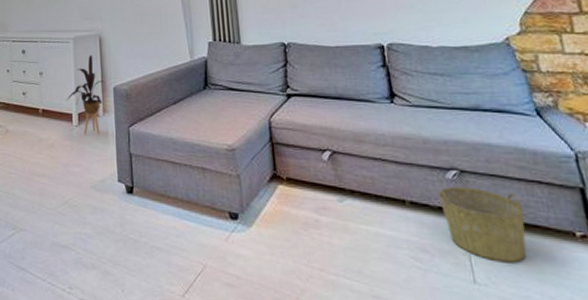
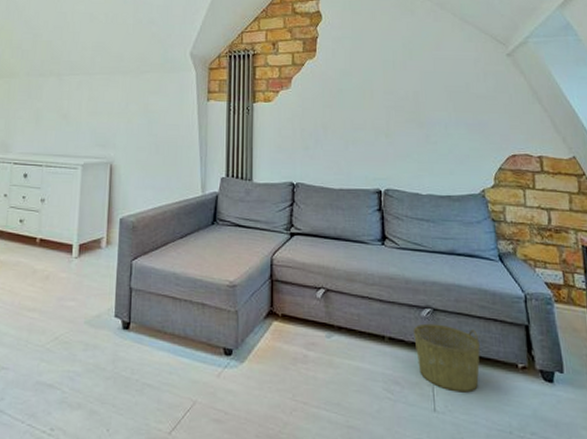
house plant: present [66,55,104,135] -> none [67,184,111,268]

